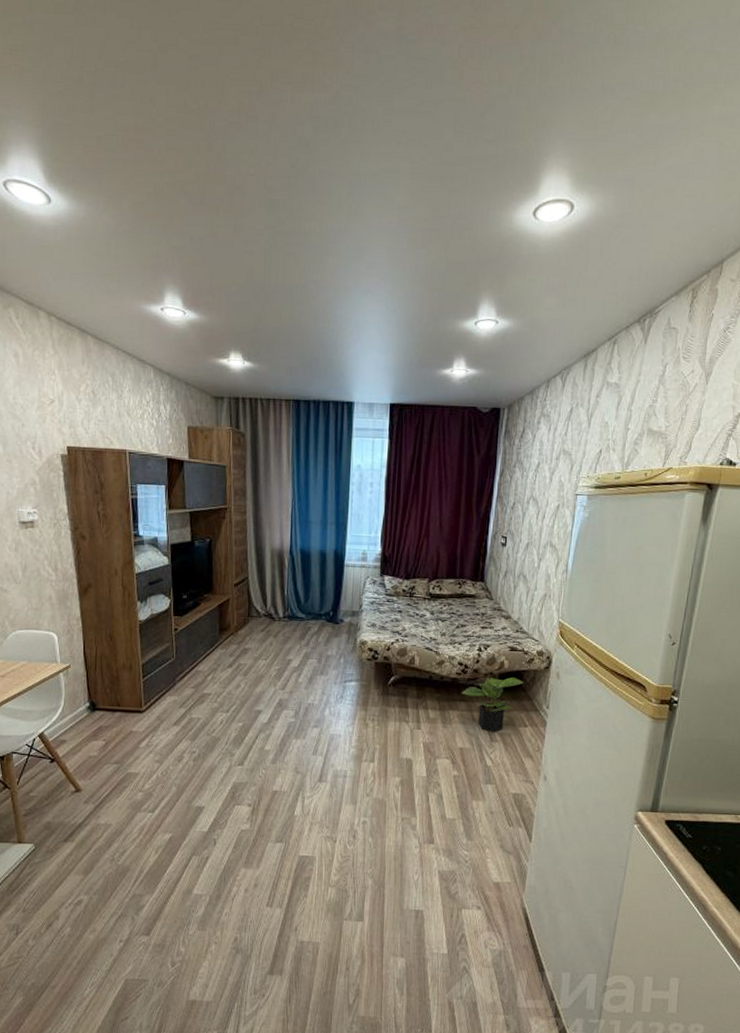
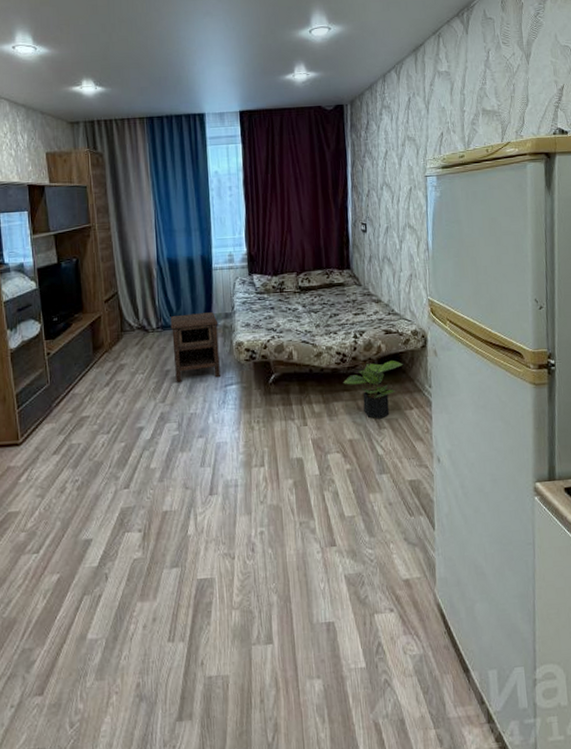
nightstand: none [297,607,345,673] -> present [170,312,220,383]

